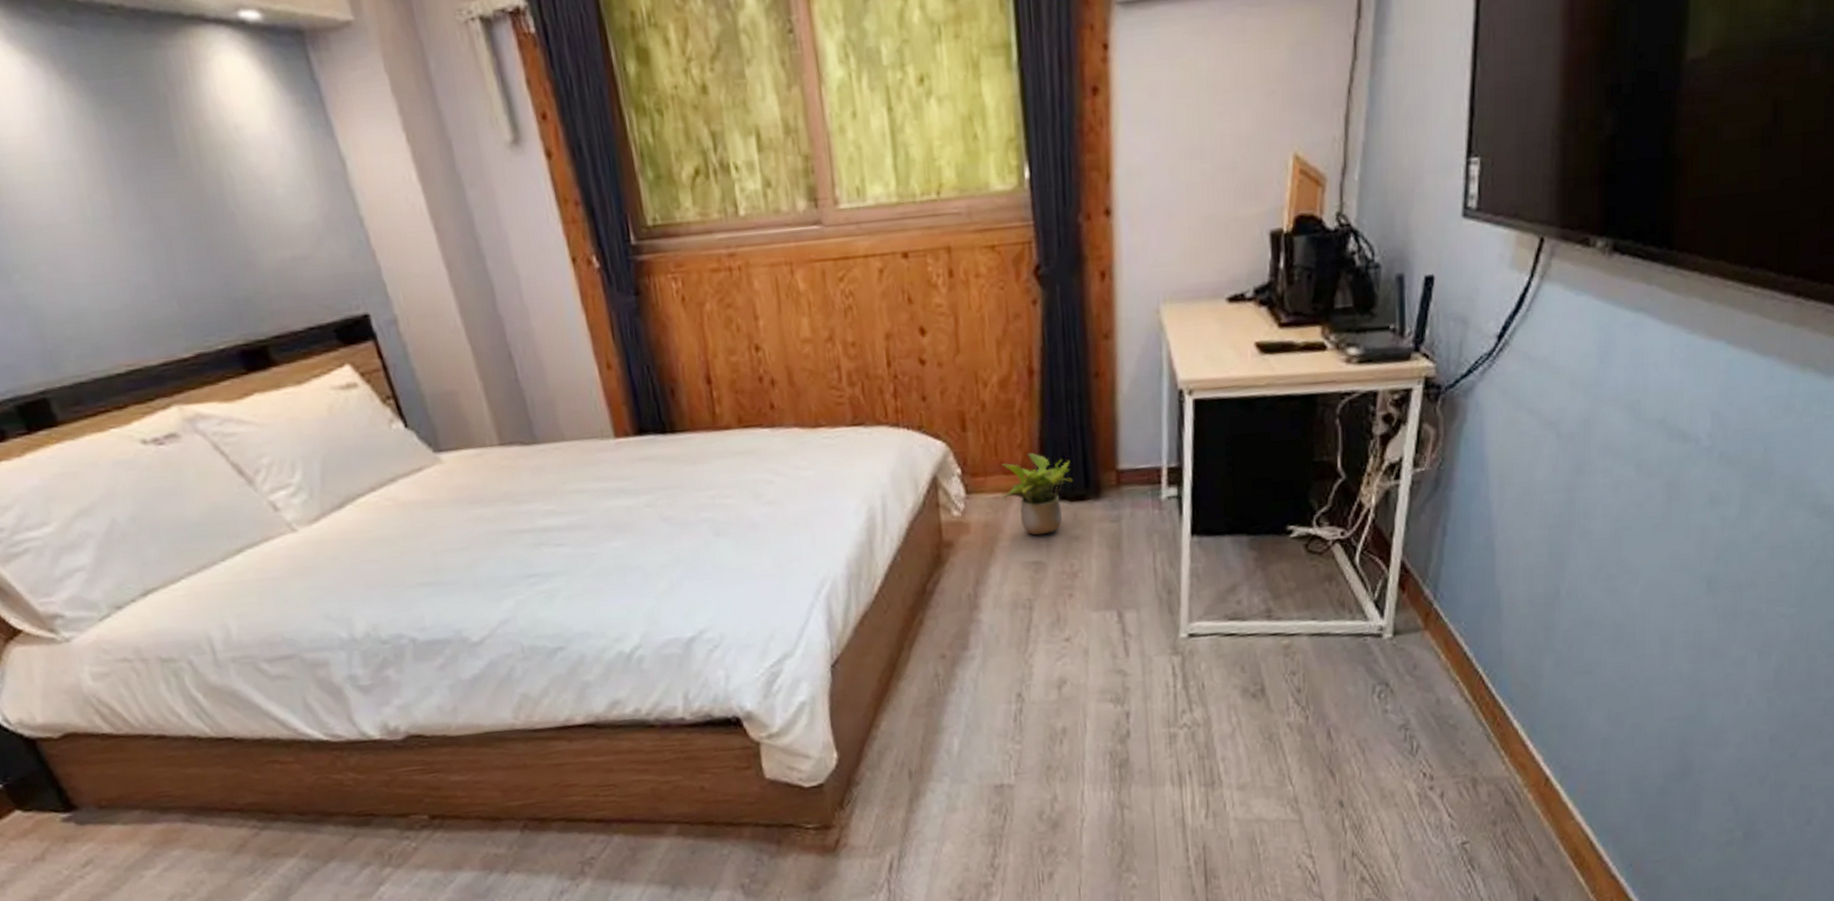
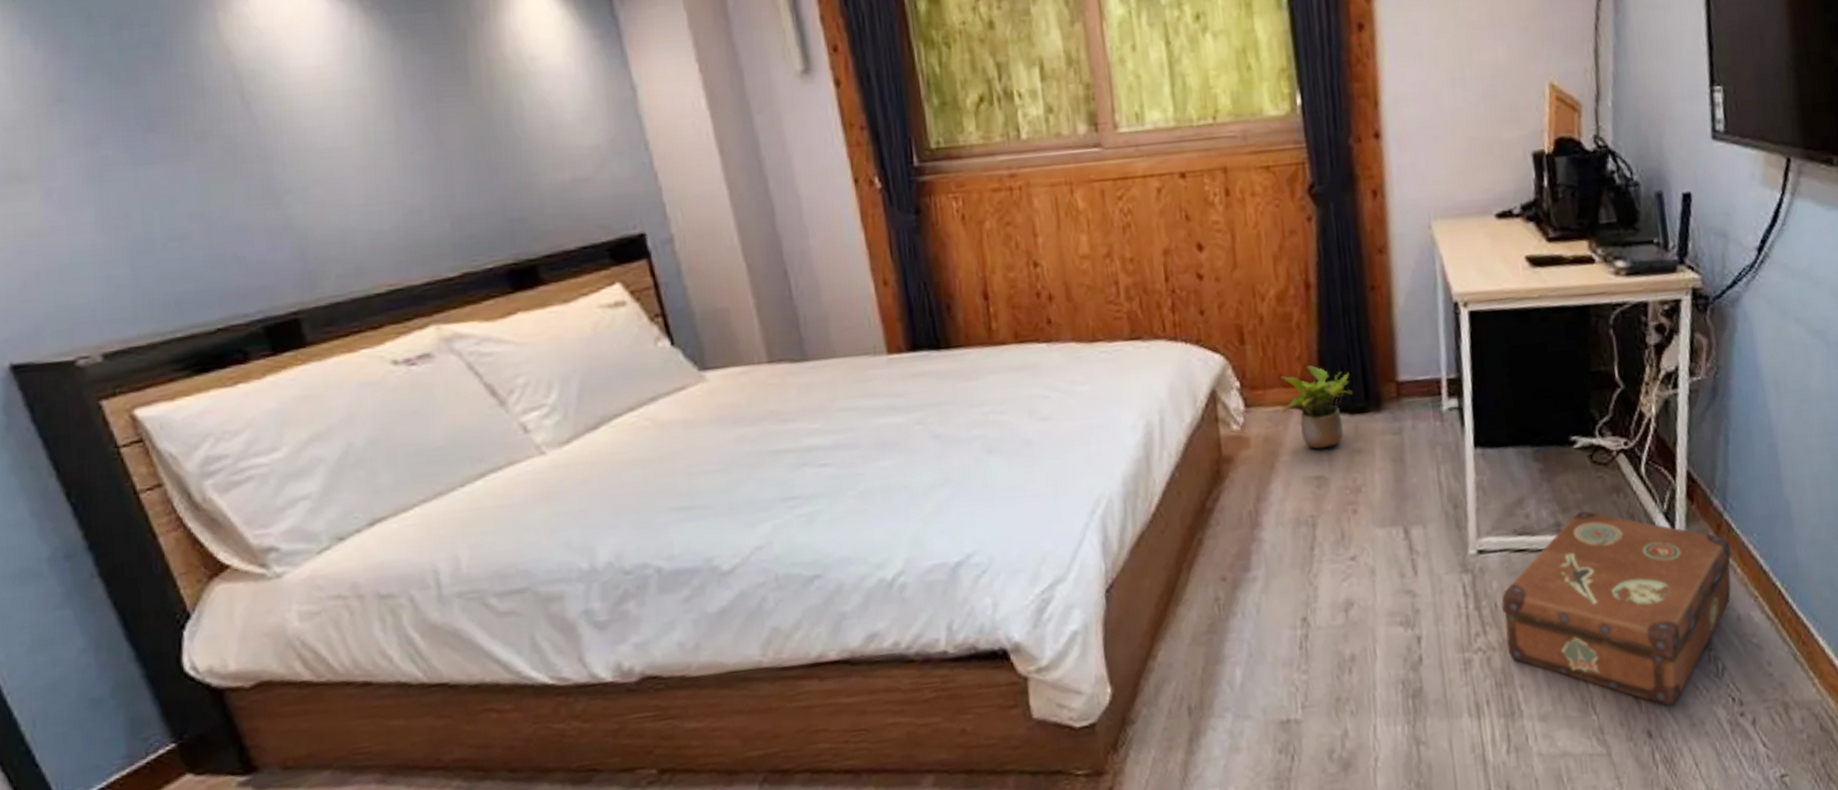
suitcase: none [1209,598,1437,779] -> present [1501,511,1732,706]

